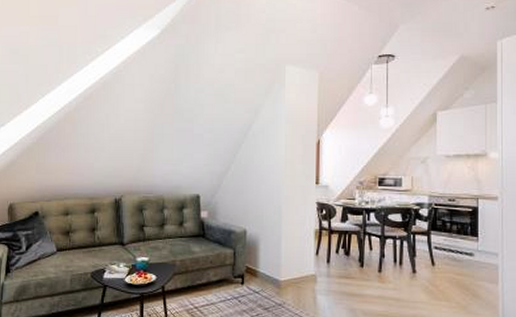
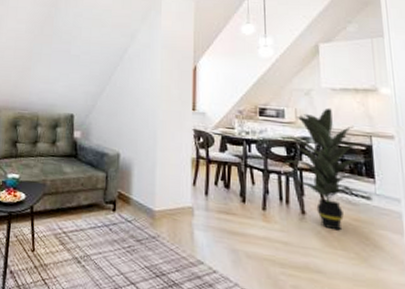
indoor plant: none [395,174,480,285] -> present [279,107,374,231]

